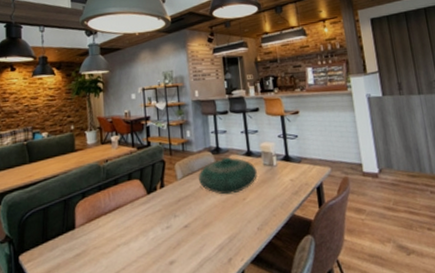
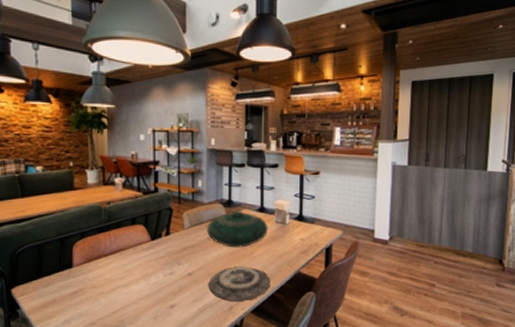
plate: none [205,213,267,253] -> present [208,266,271,302]

